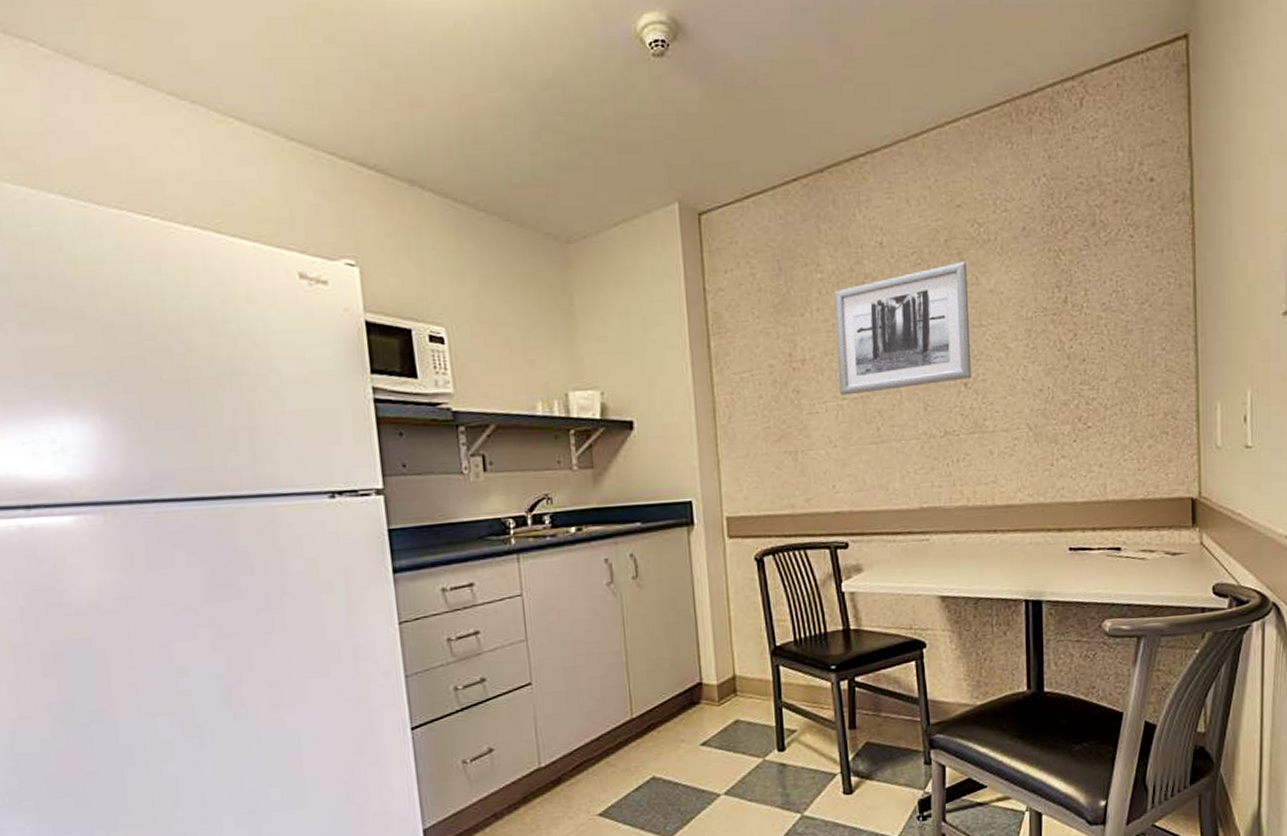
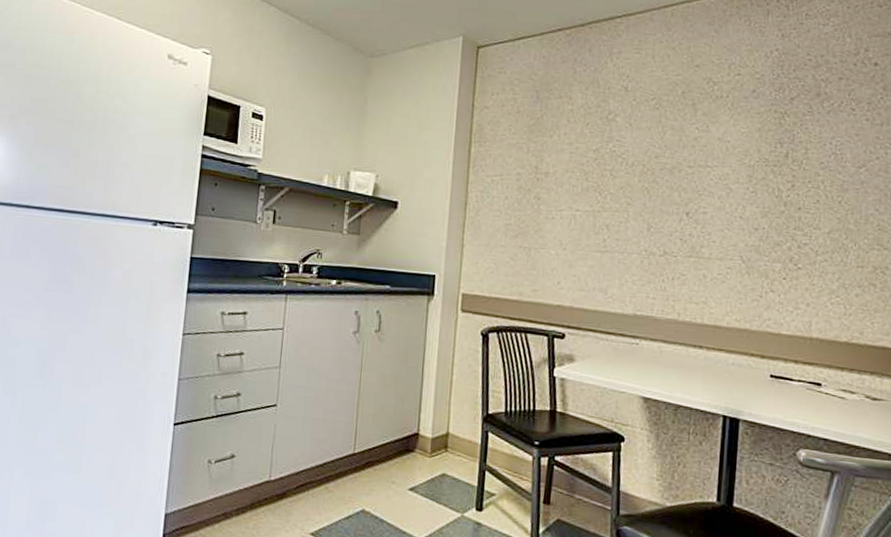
wall art: present [833,261,972,396] -> none [575,111,699,210]

